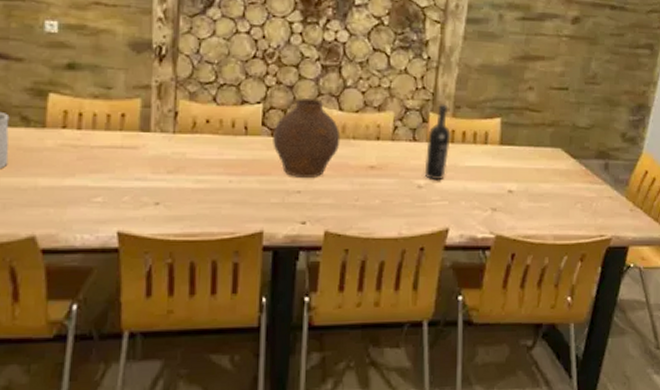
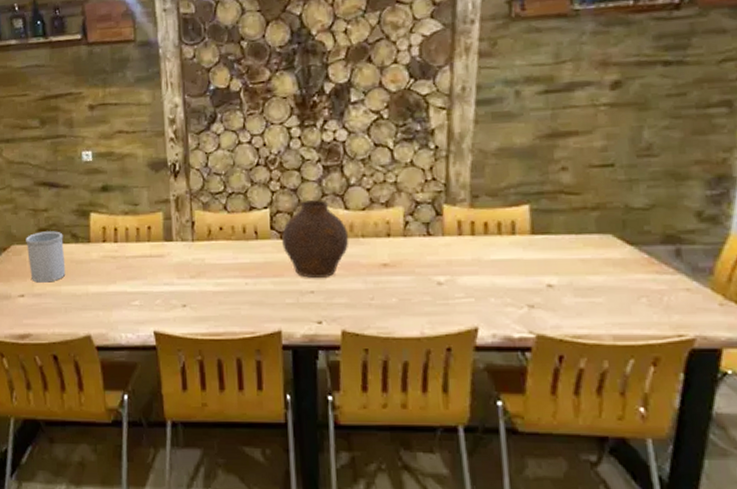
wine bottle: present [424,104,452,181] -> none [442,194,472,277]

